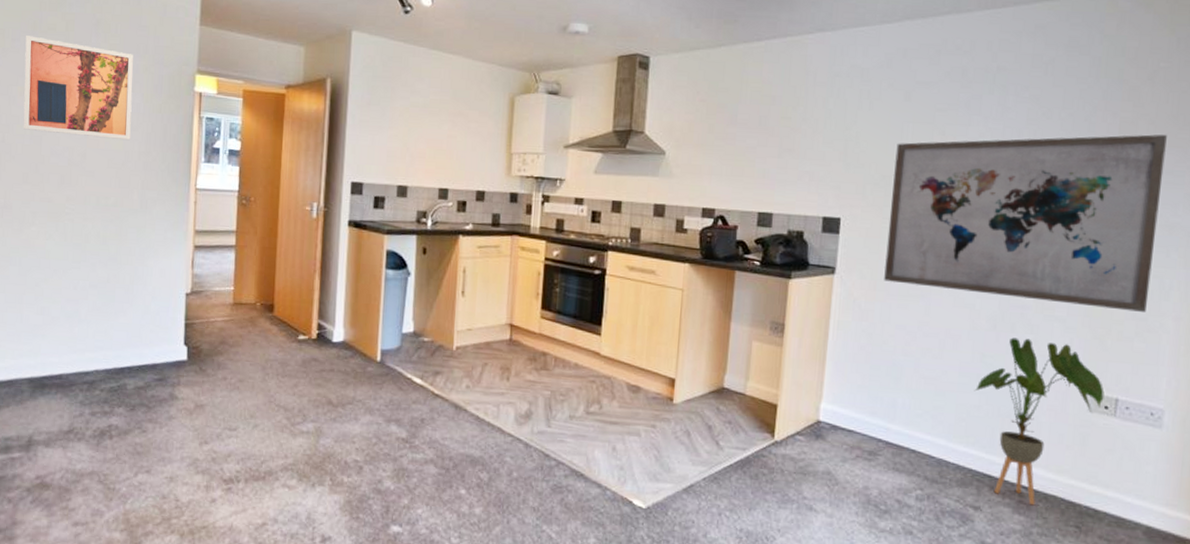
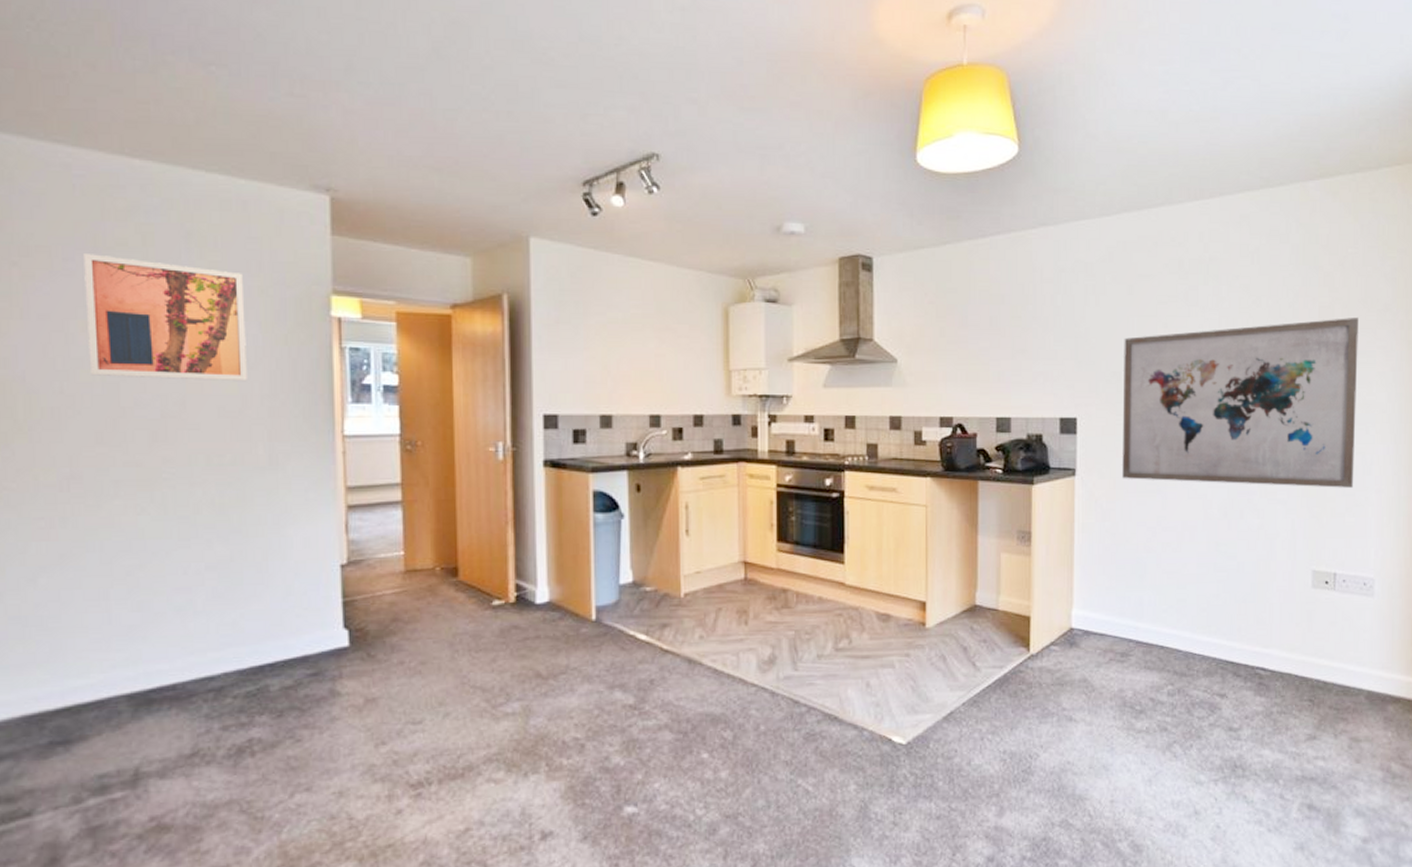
house plant: present [974,337,1105,506] -> none [1212,523,1324,686]

